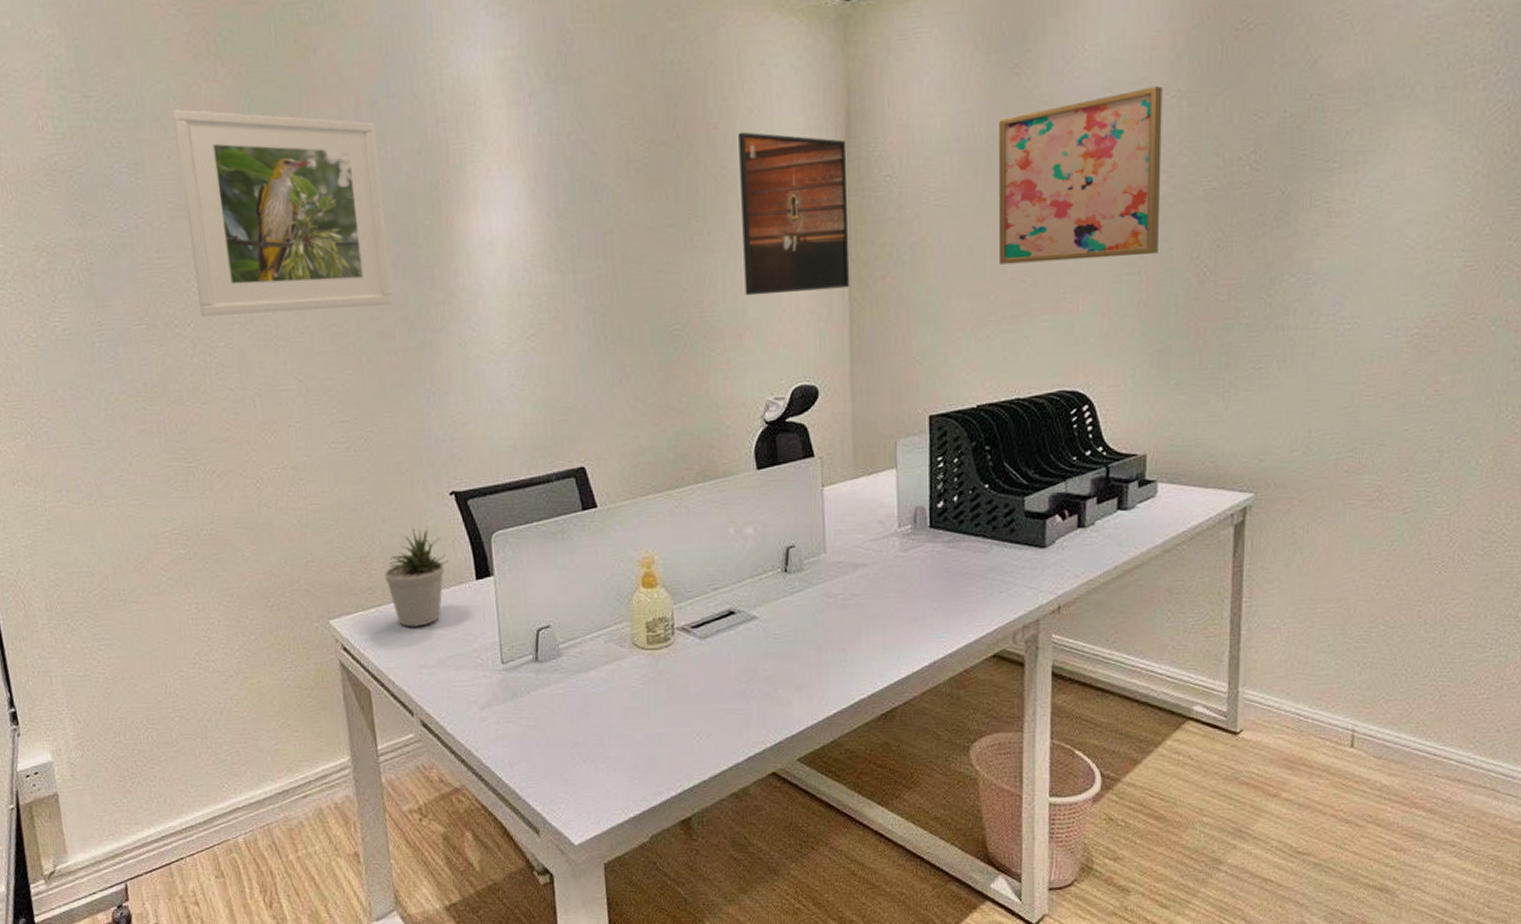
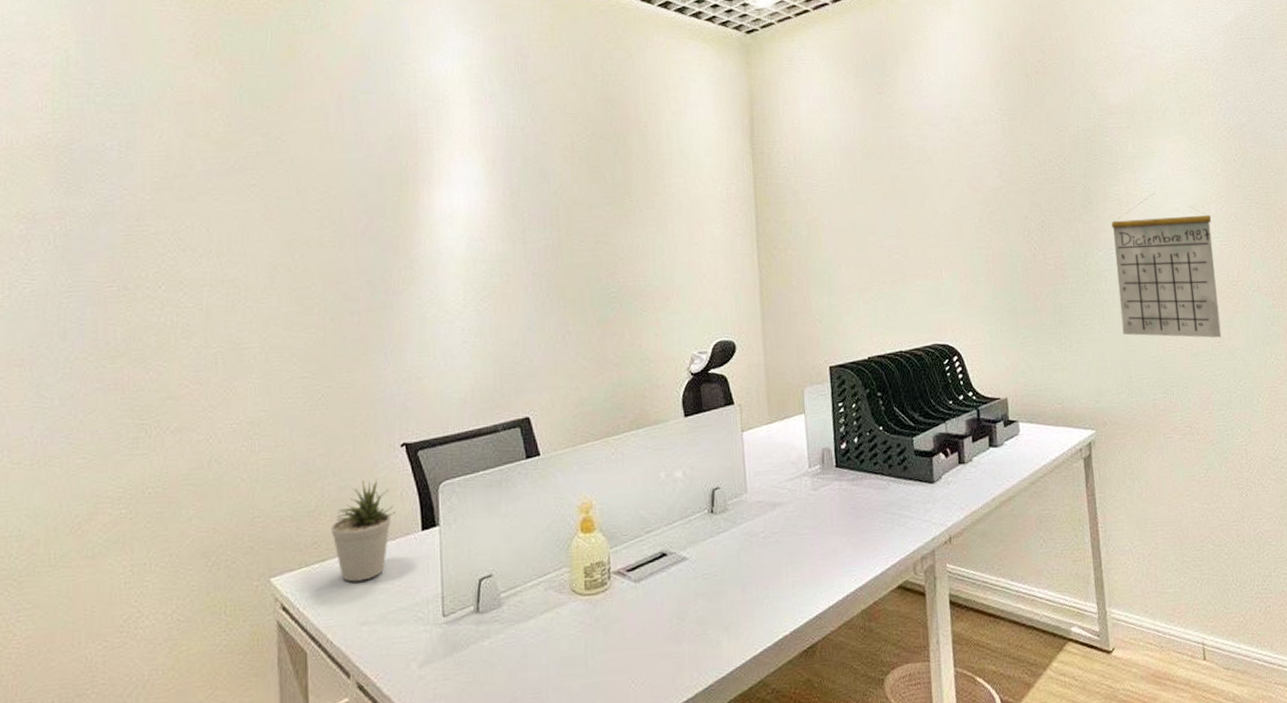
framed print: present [173,109,393,317] -> none [169,97,359,279]
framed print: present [738,131,850,296] -> none [664,130,759,264]
wall art: present [998,86,1163,265] -> none [869,105,998,240]
calendar: none [1308,199,1457,386] -> present [1111,193,1222,338]

